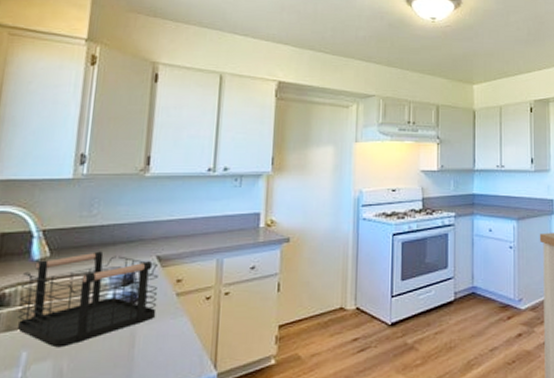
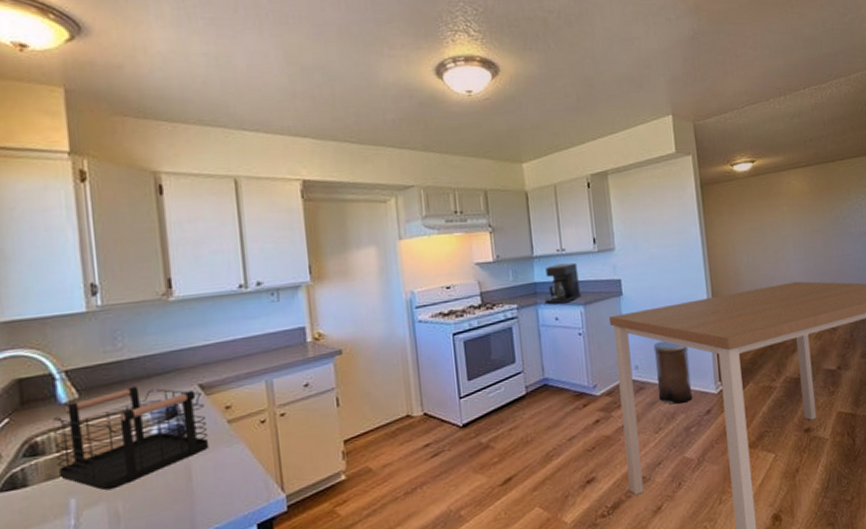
coffee maker: none [480,179,516,216] -> present [544,262,582,304]

